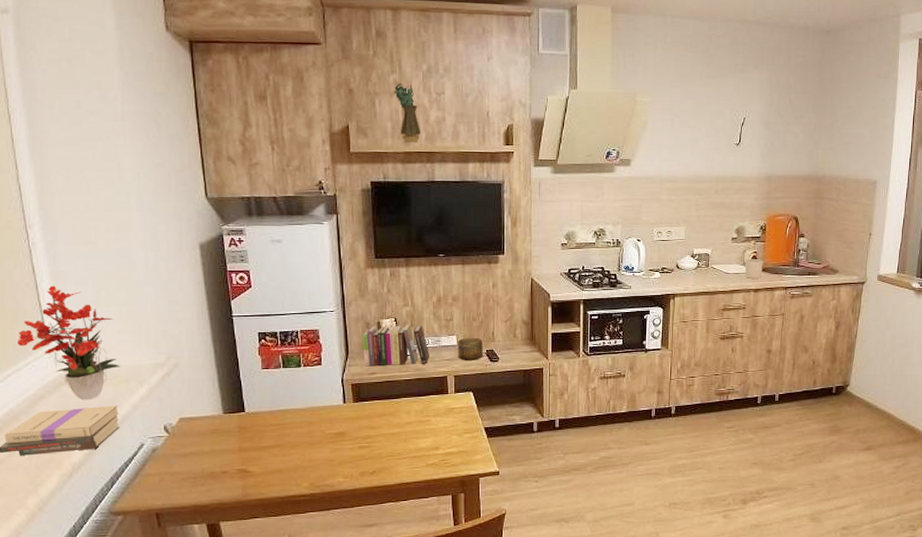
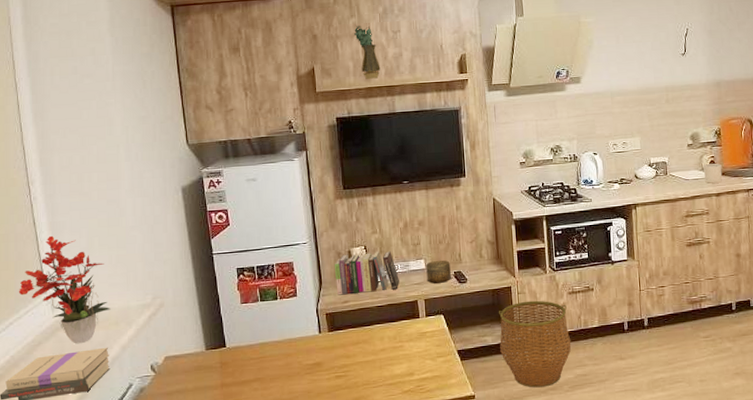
basket: none [528,383,599,467] -> present [499,300,571,388]

